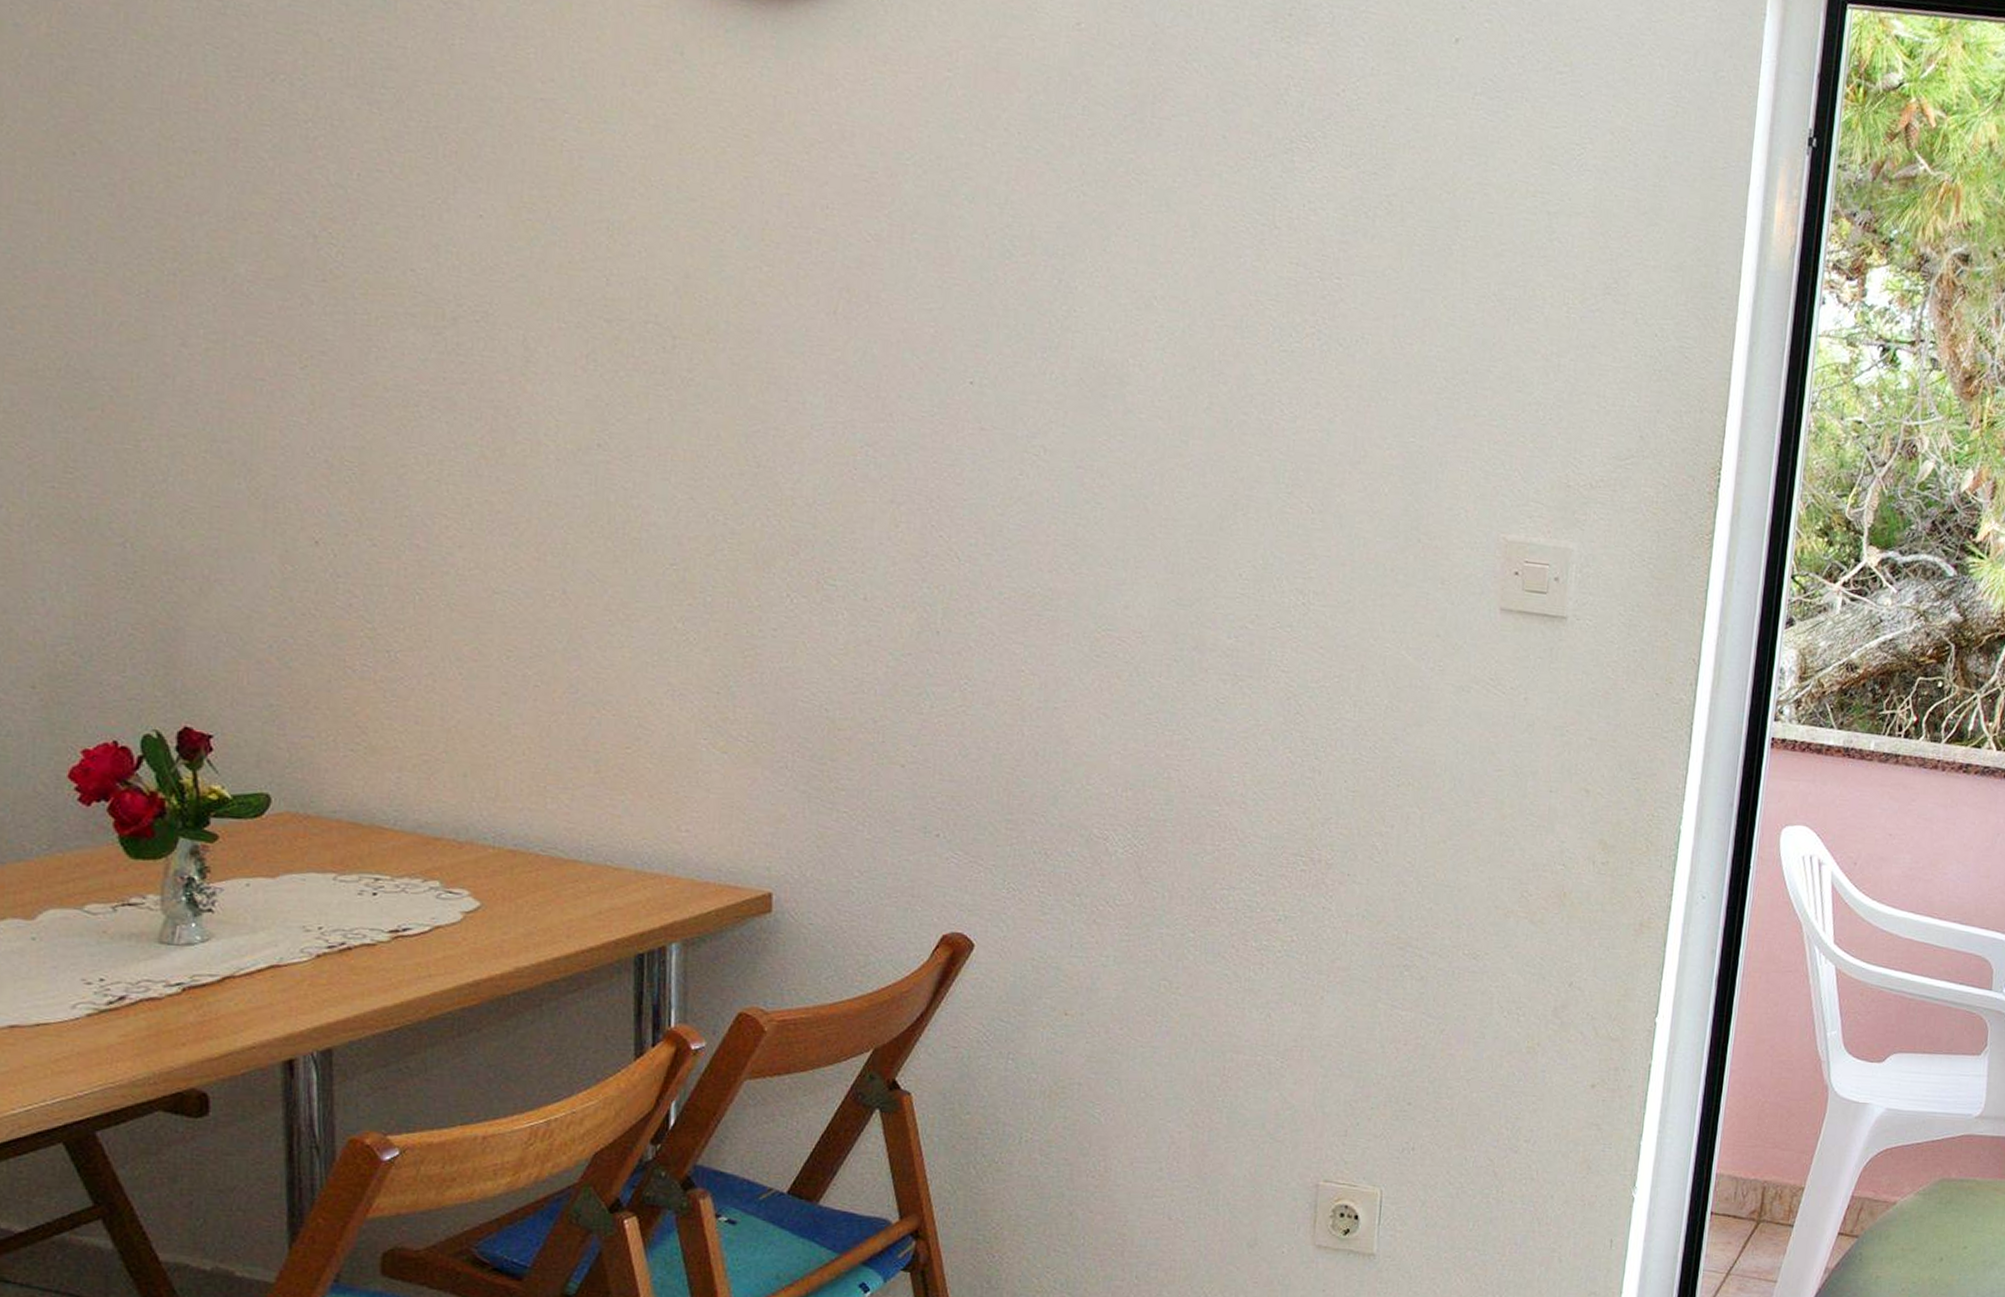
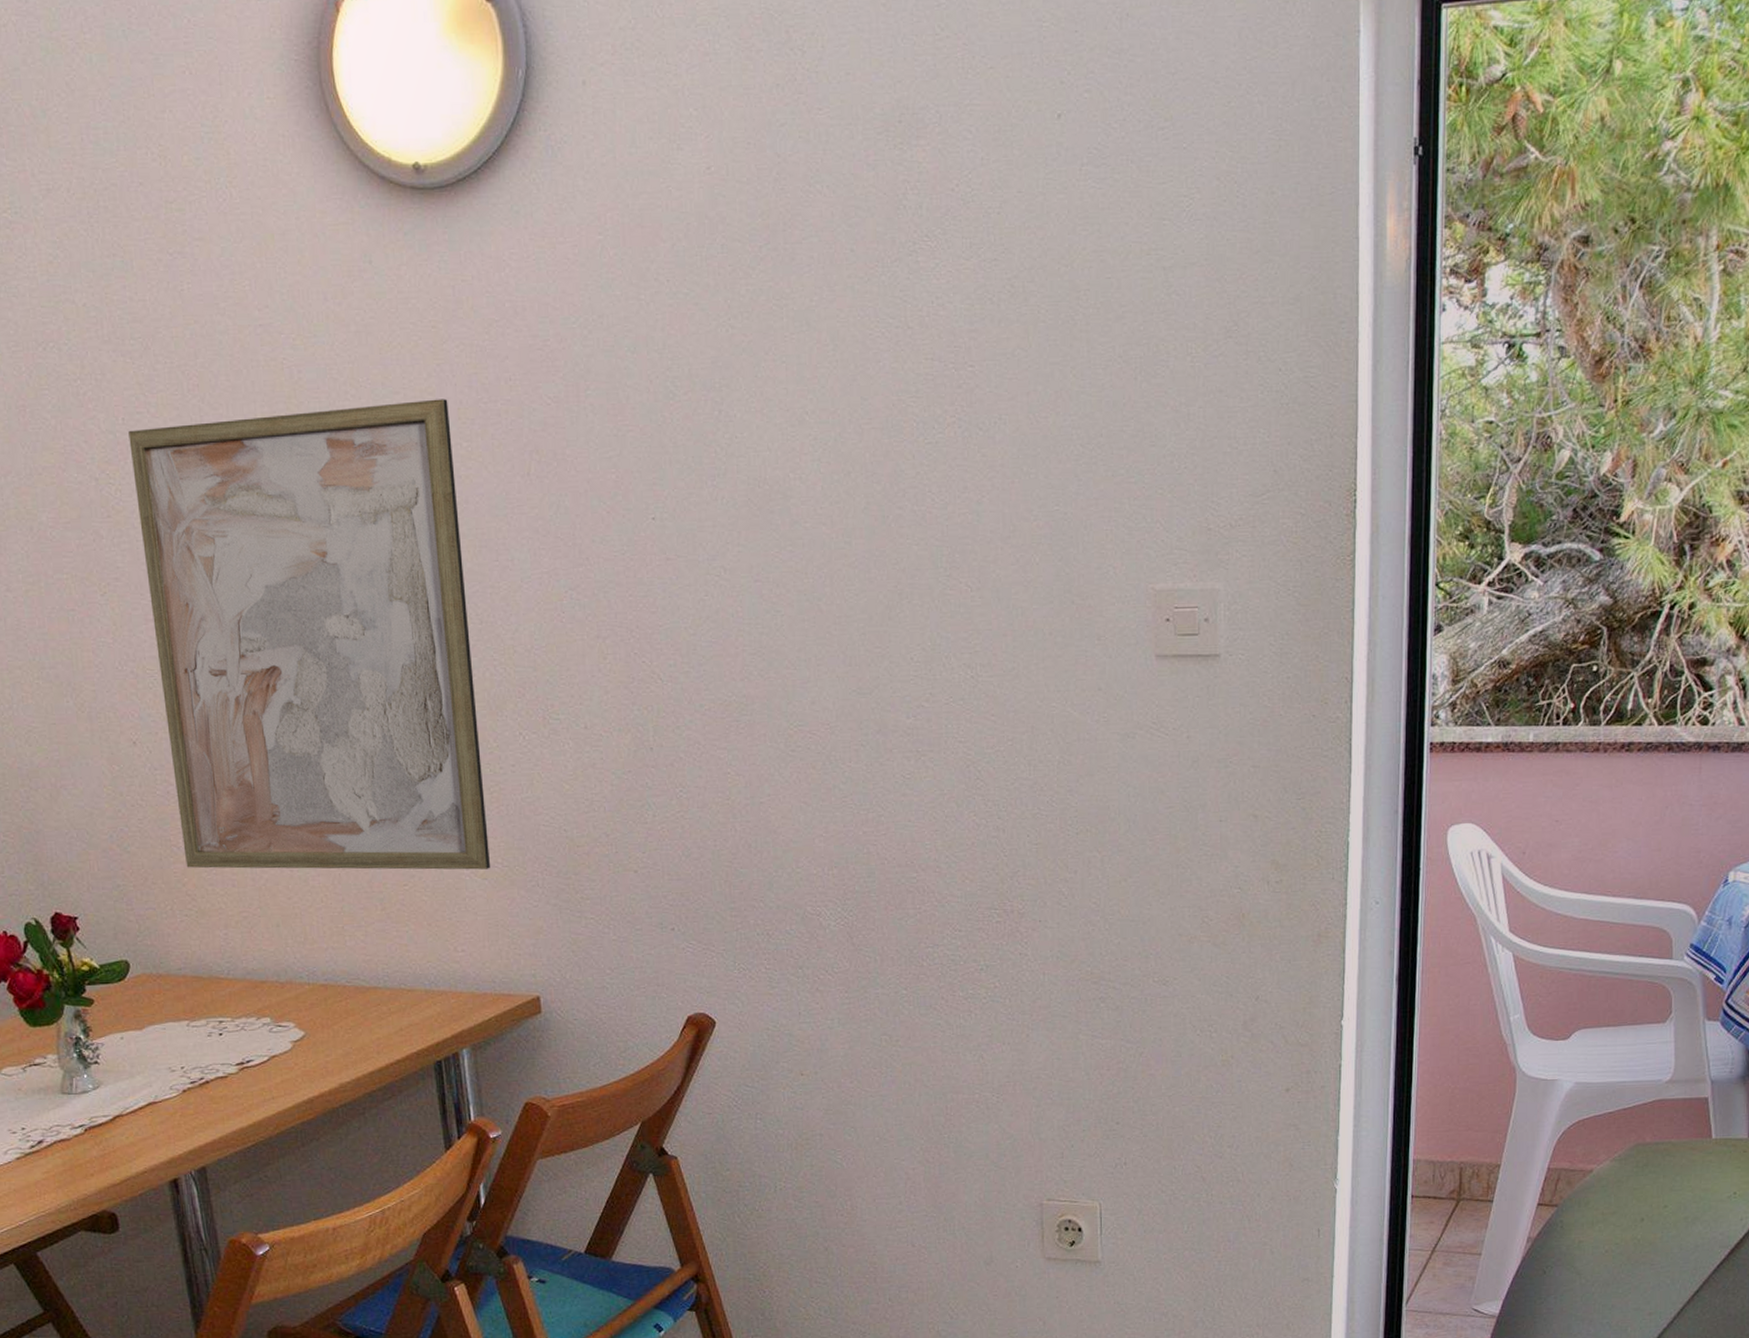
wall art: none [360,188,752,742] -> present [128,399,490,870]

